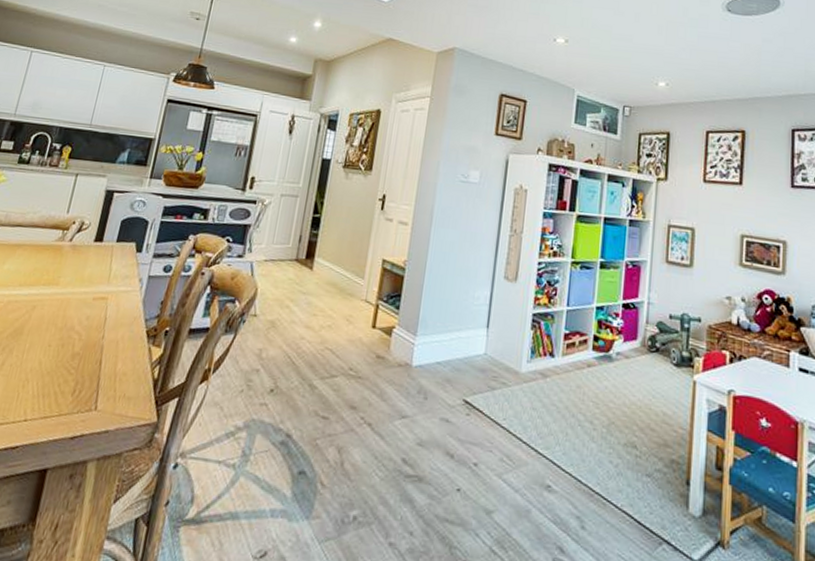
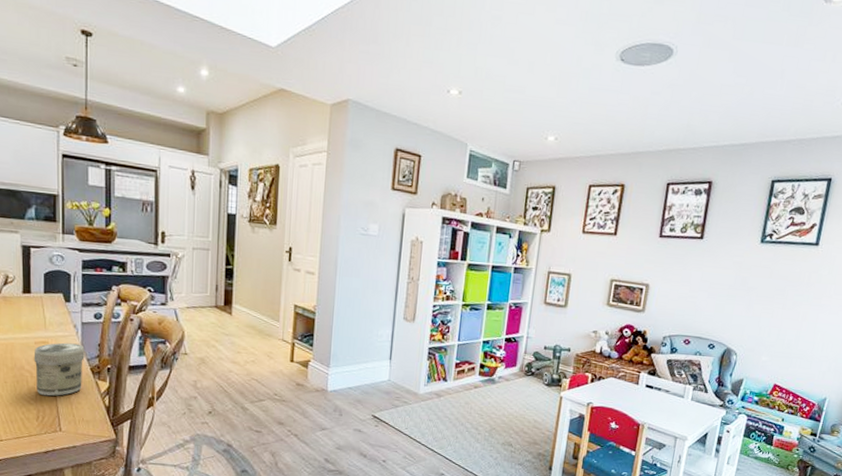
jar: none [81,299,145,365] -> present [33,342,85,396]

